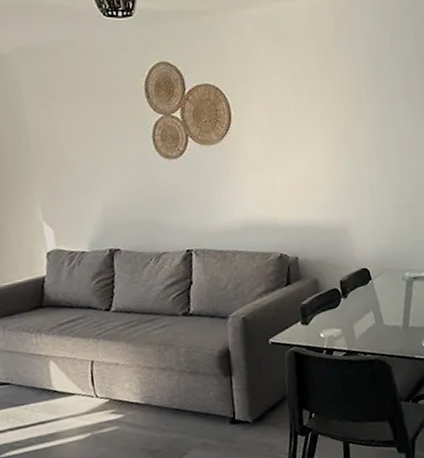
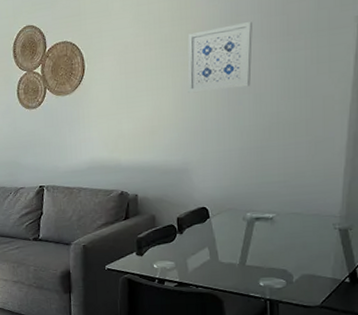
wall art: none [336,81,398,150] -> present [187,22,253,94]

